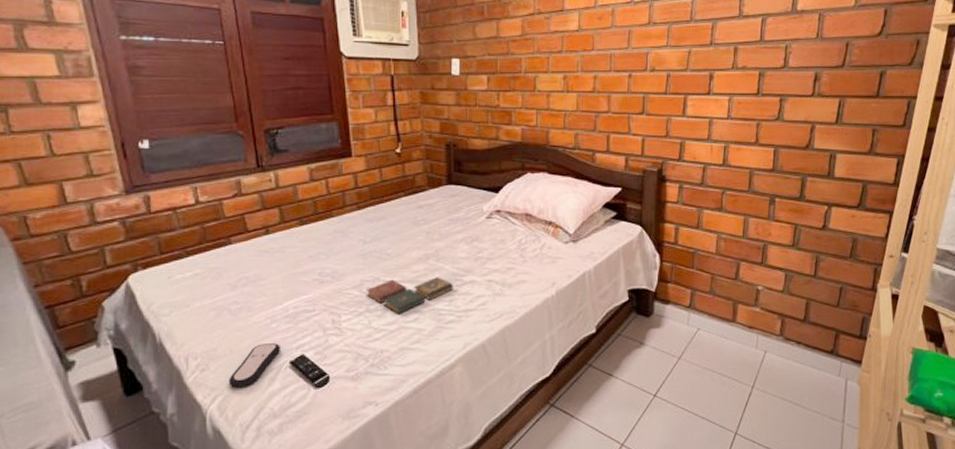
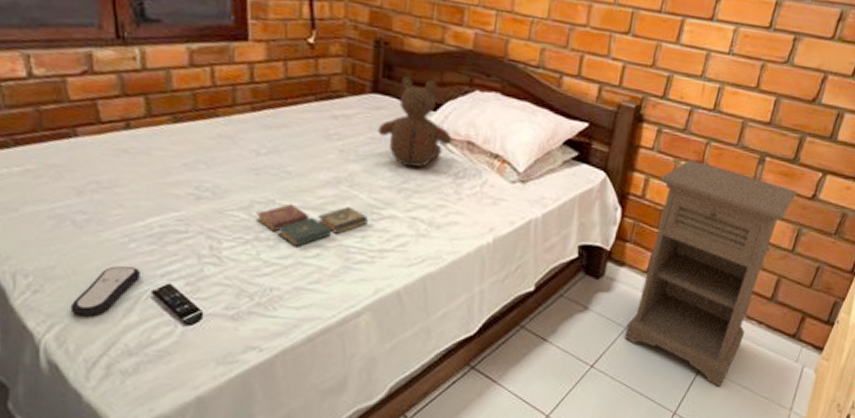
teddy bear: none [454,168,513,239] -> present [377,76,452,167]
nightstand: none [679,207,809,406] -> present [624,159,798,388]

